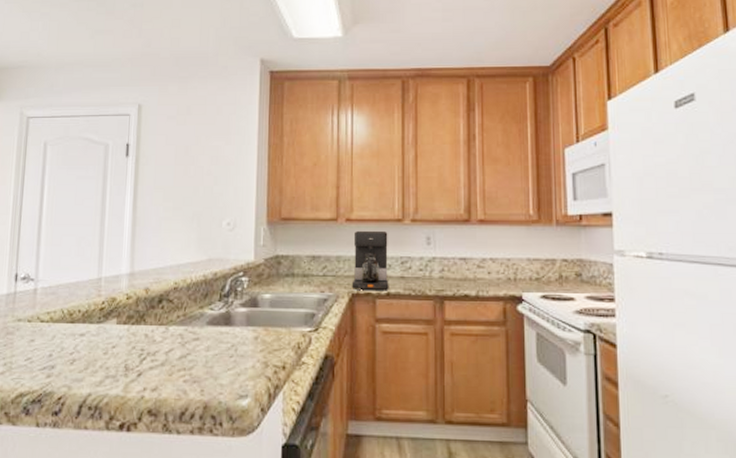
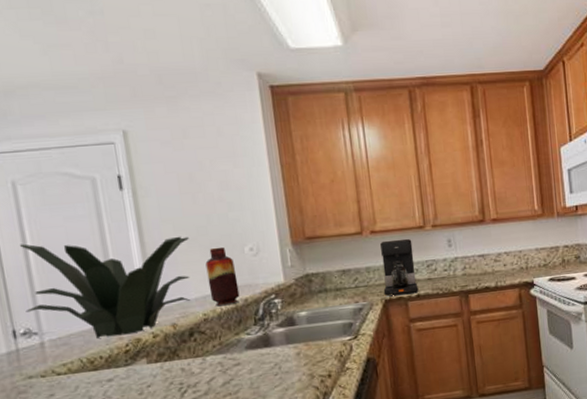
plant: none [29,197,175,293] -> present [20,236,191,338]
vase: none [184,218,211,277] -> present [205,246,240,307]

